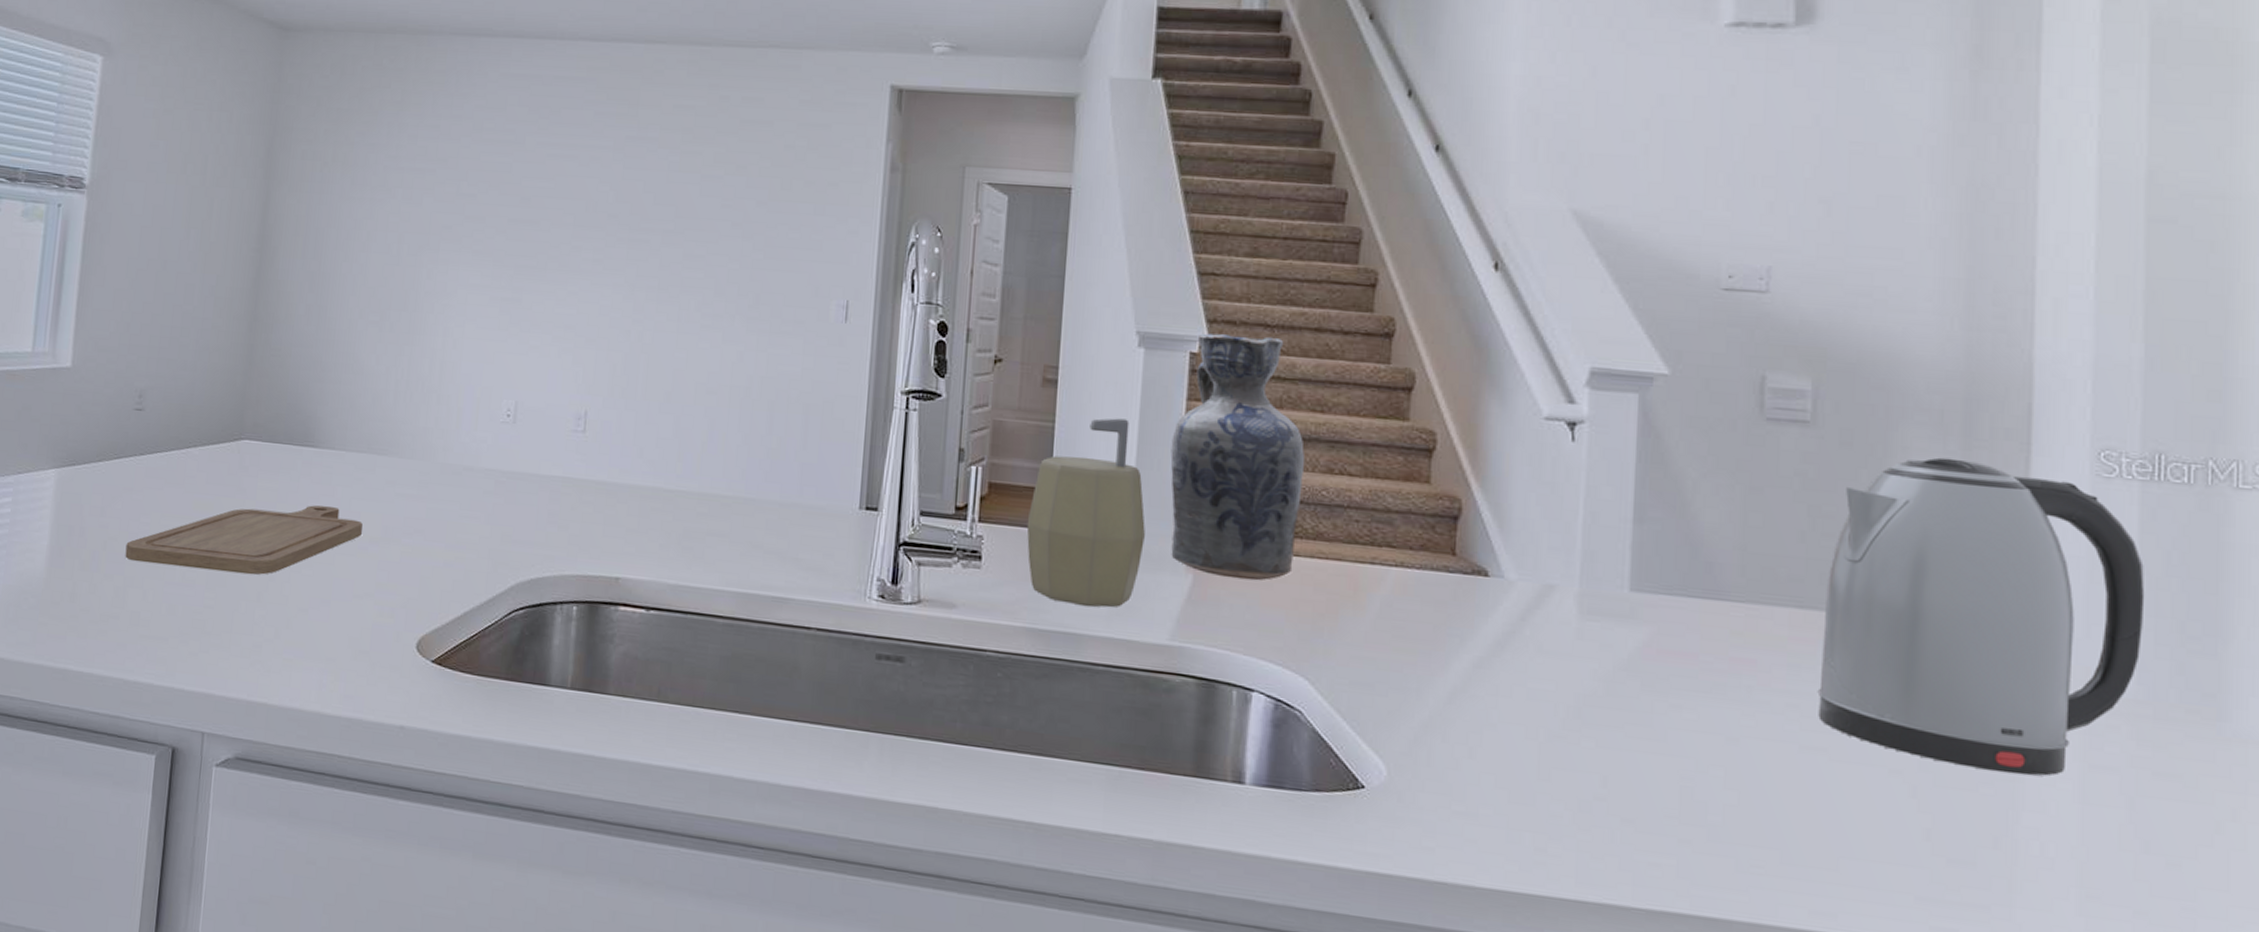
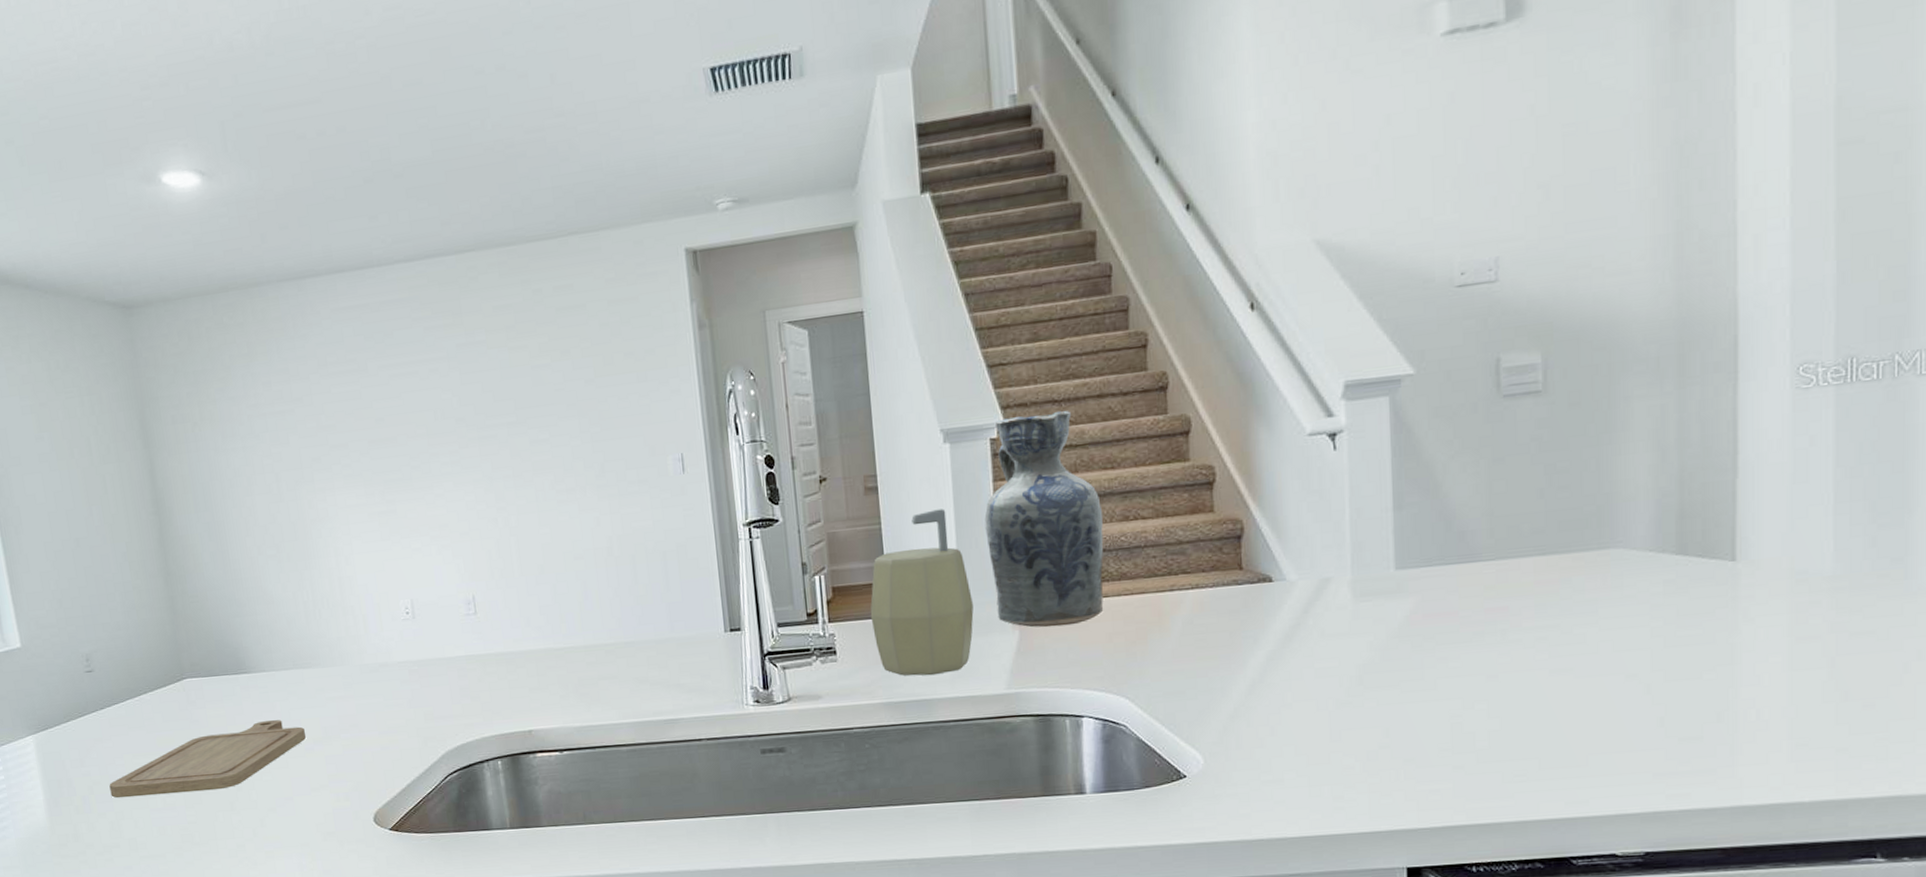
kettle: present [1817,457,2145,776] -> none [1562,397,1841,661]

